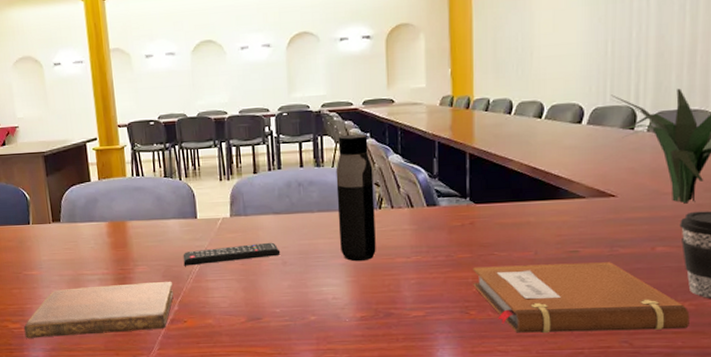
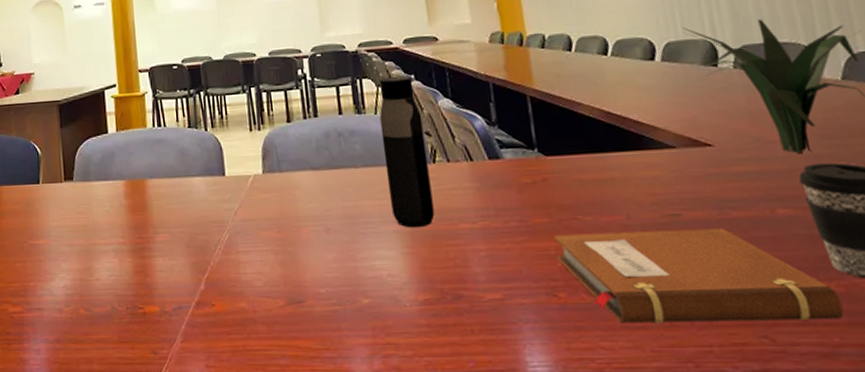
notebook: present [23,281,173,338] -> none [25,252,199,326]
remote control: present [183,242,281,266] -> none [209,204,323,234]

